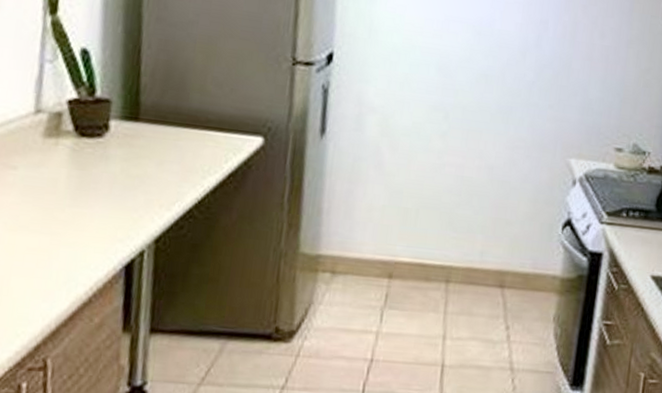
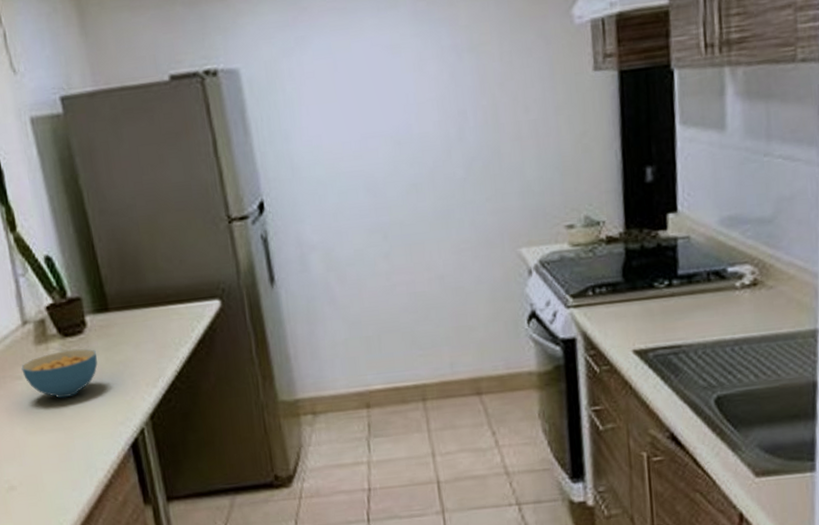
cereal bowl: none [19,150,112,201] -> present [21,349,98,399]

